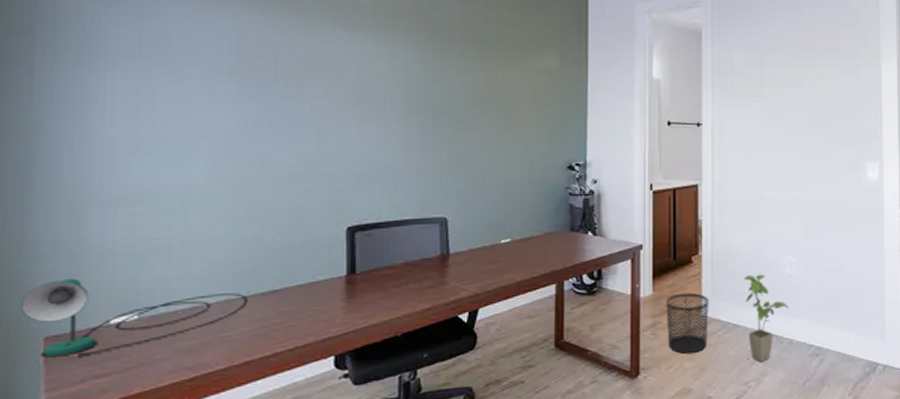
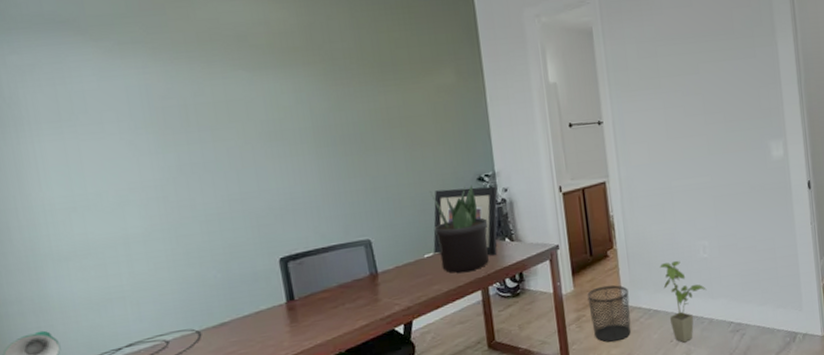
picture frame: none [512,174,587,249] -> present [433,186,498,257]
planter: none [515,172,572,264] -> present [429,185,489,273]

